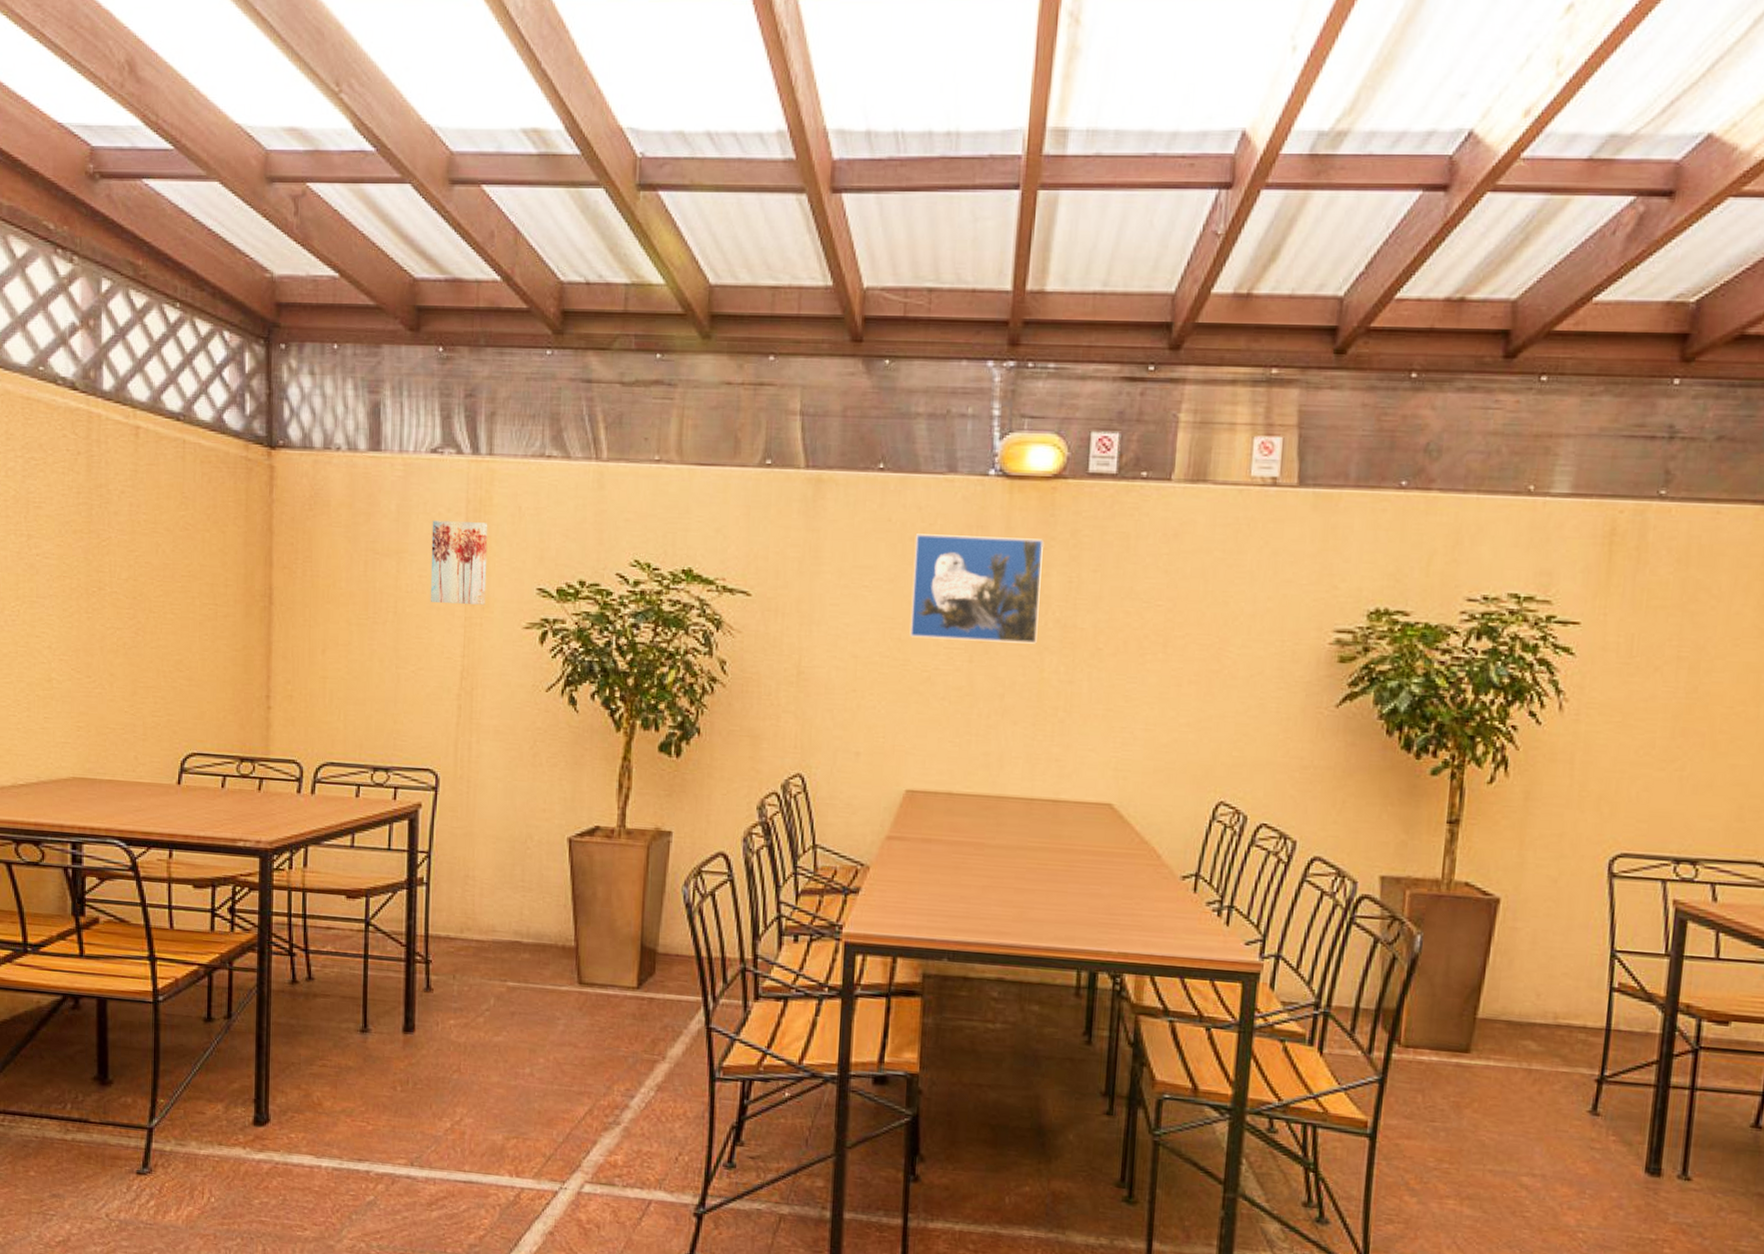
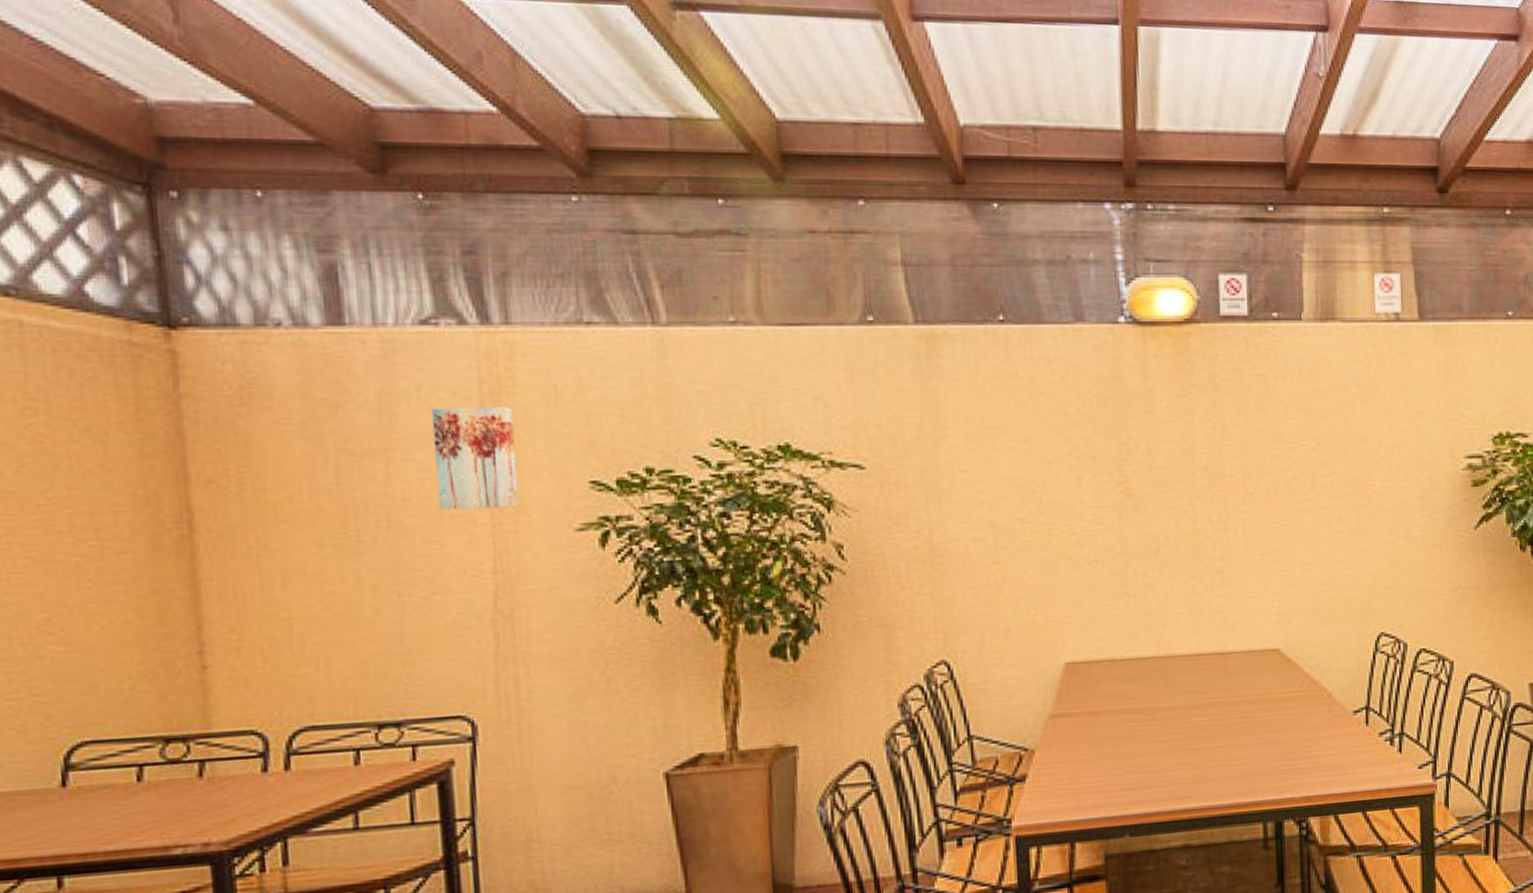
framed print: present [909,534,1044,644] -> none [1048,386,1187,499]

